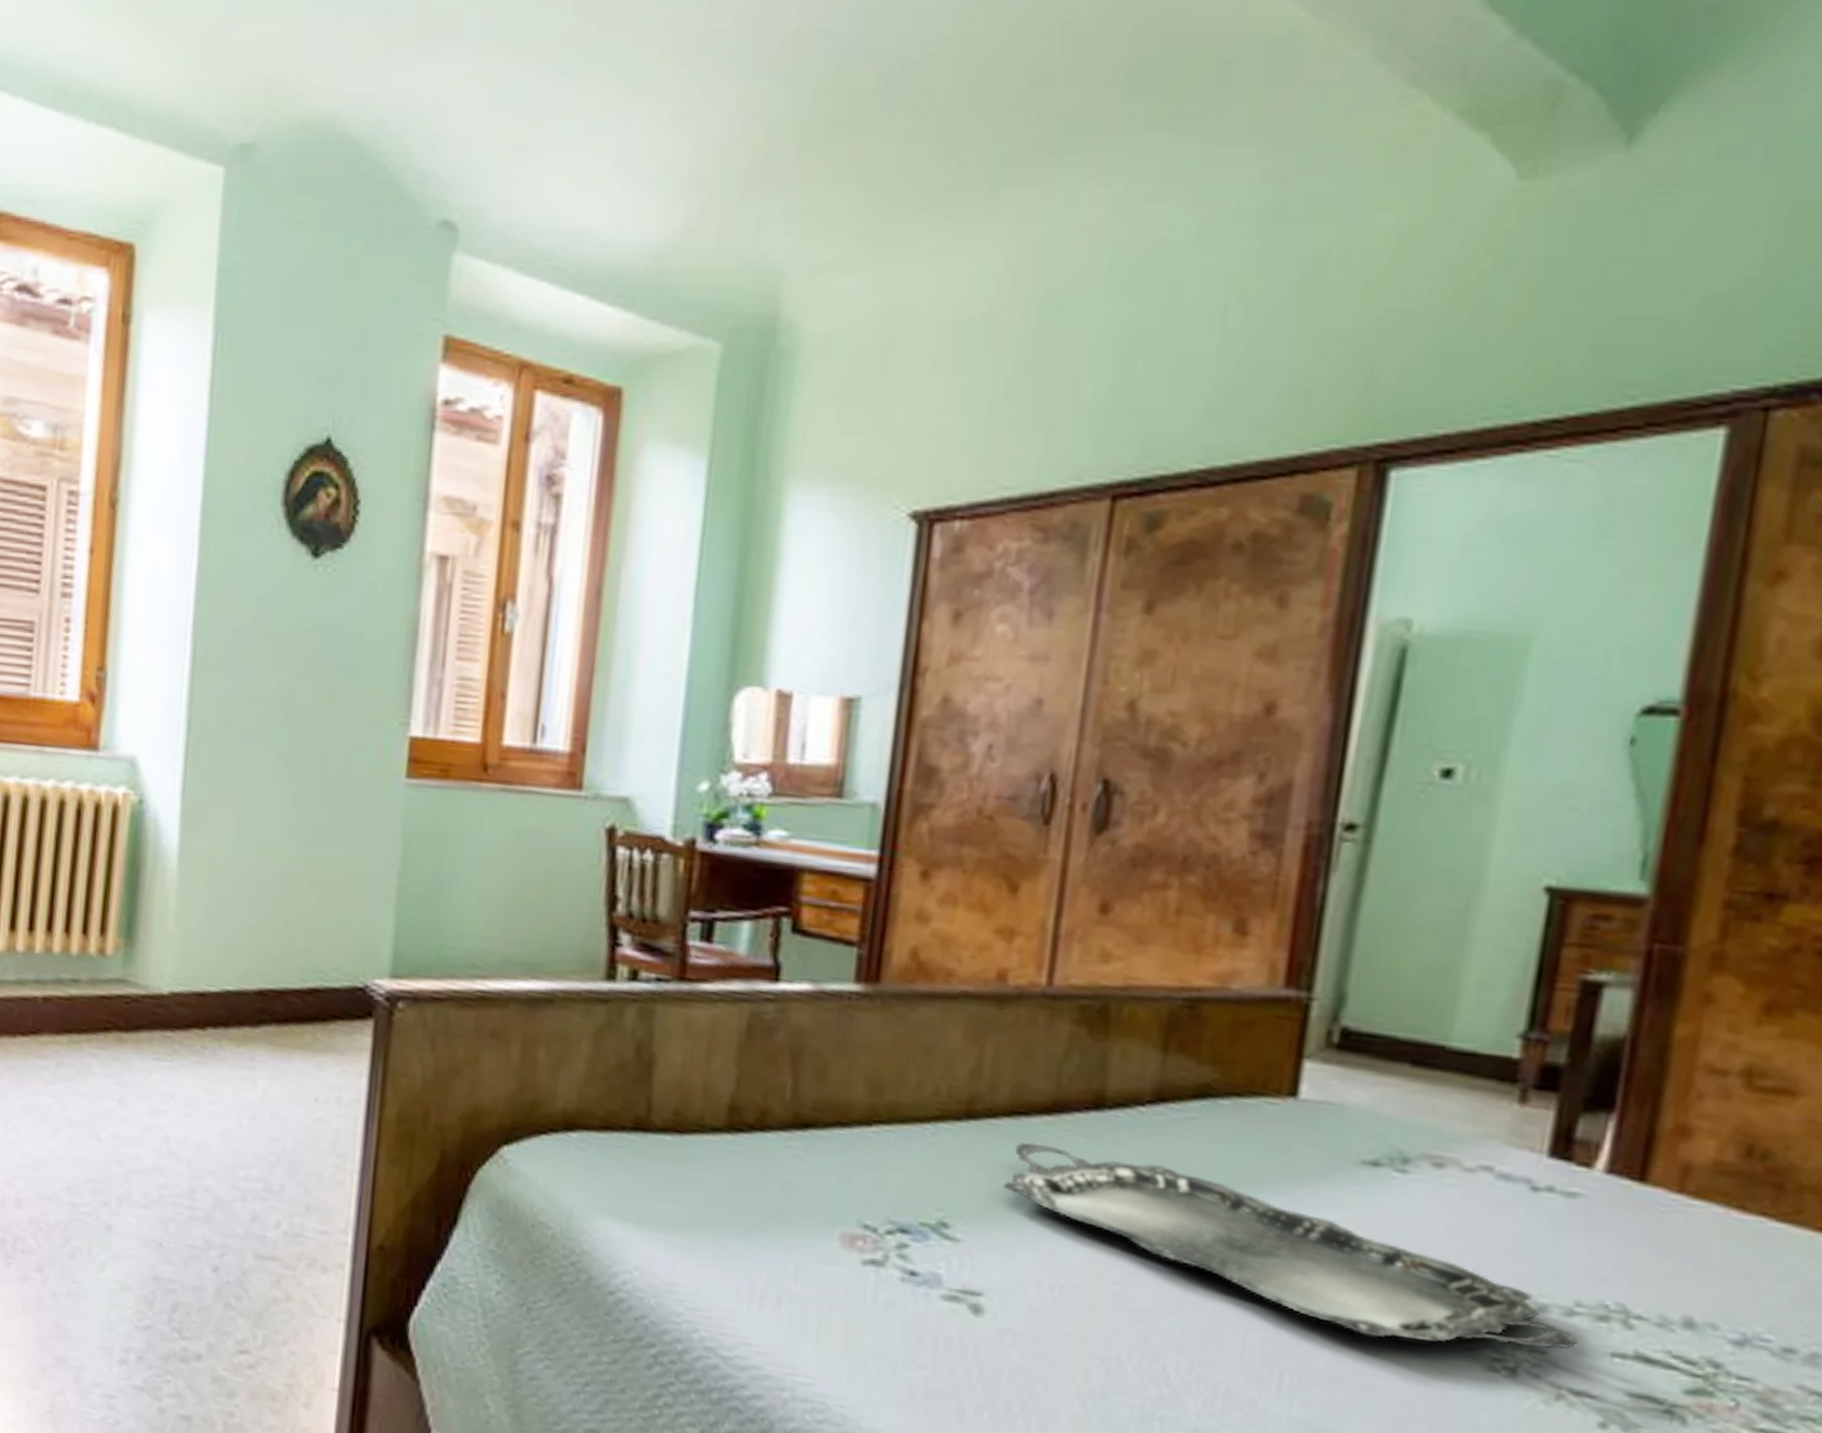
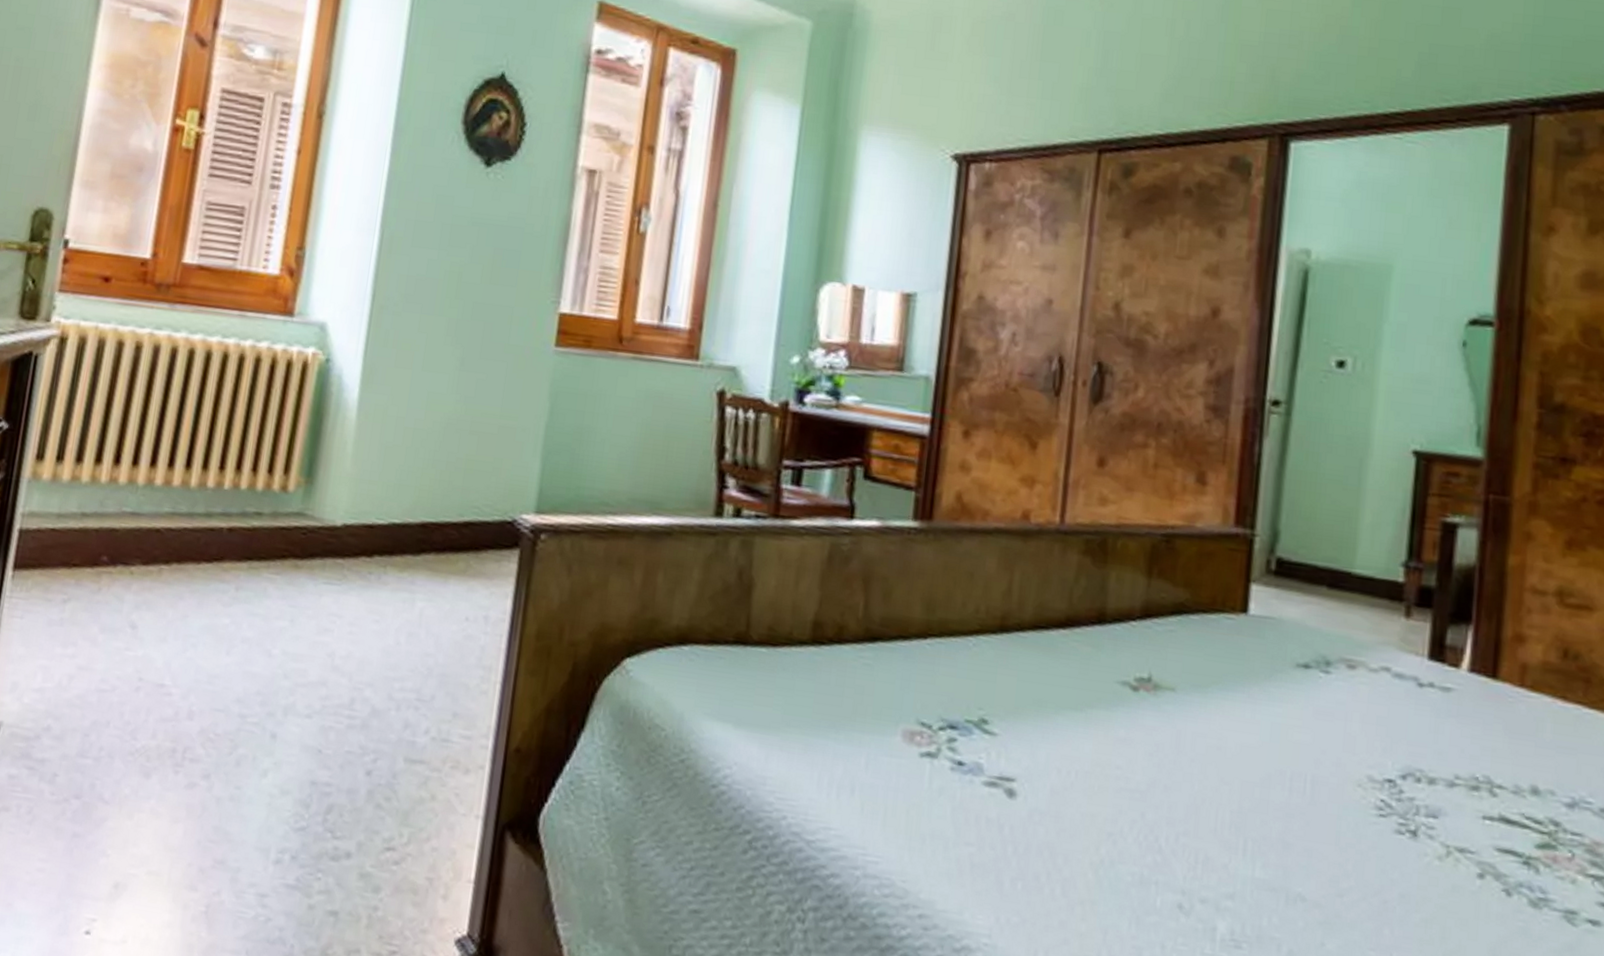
serving tray: present [1003,1142,1578,1349] -> none [1030,651,1459,814]

